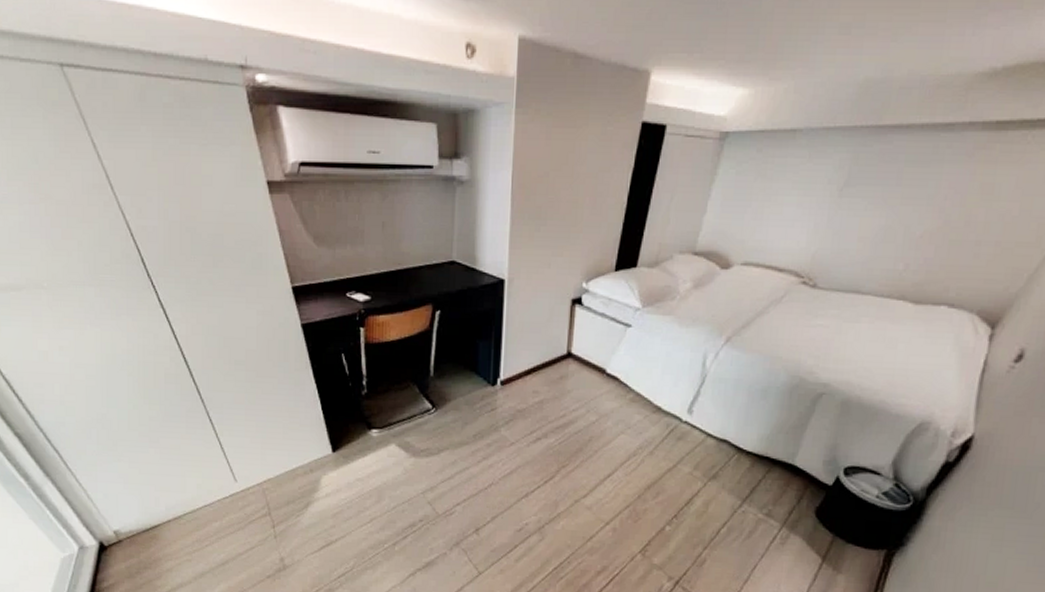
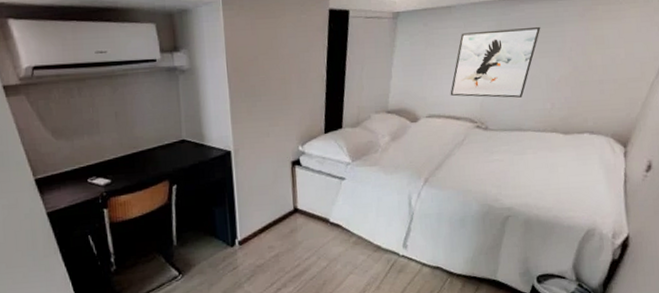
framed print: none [776,164,911,252] -> present [450,26,541,98]

